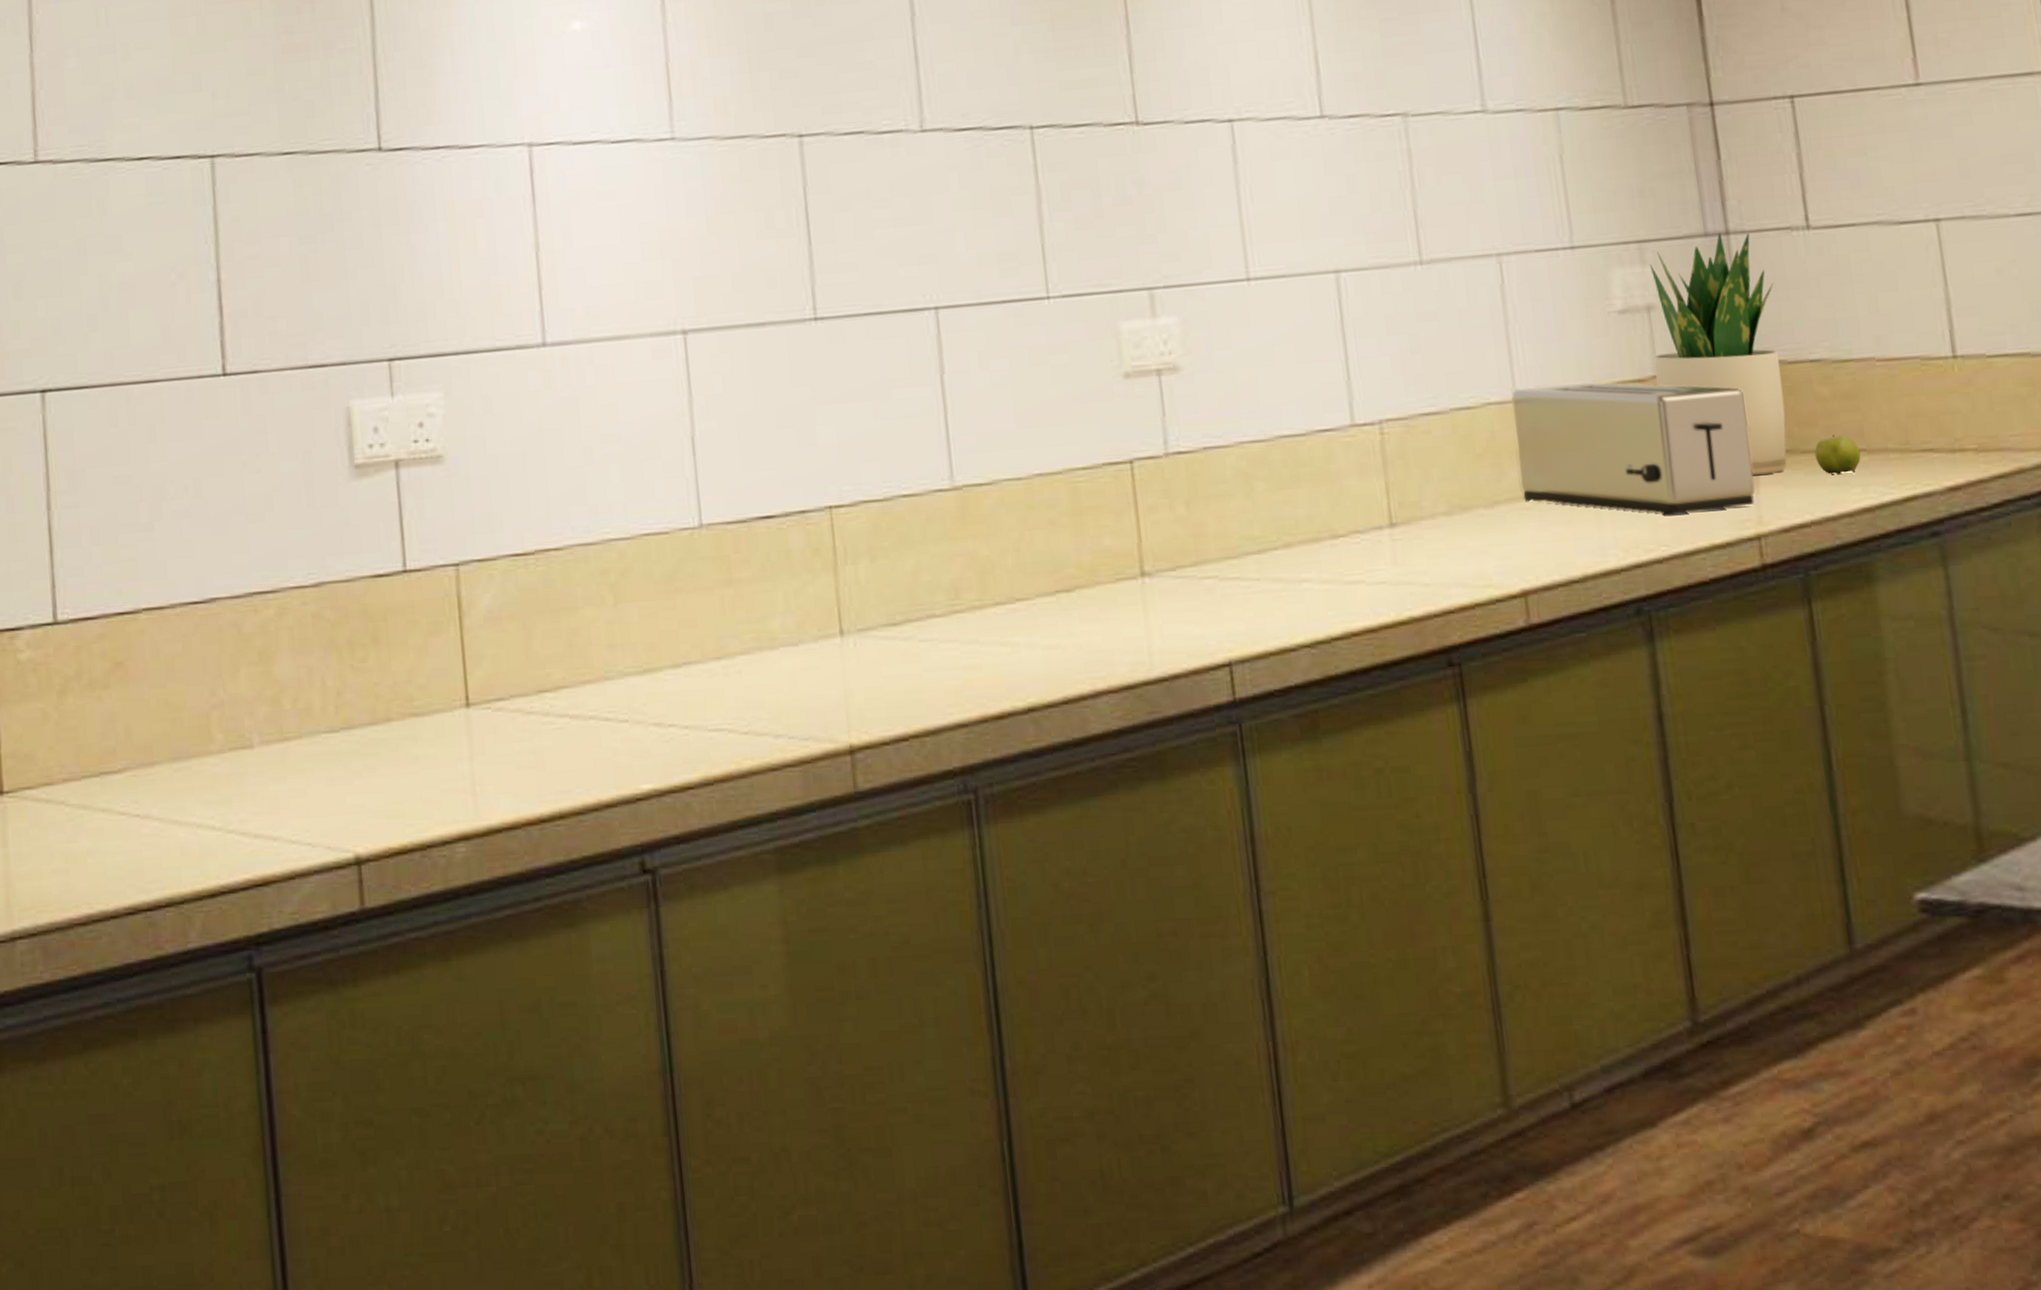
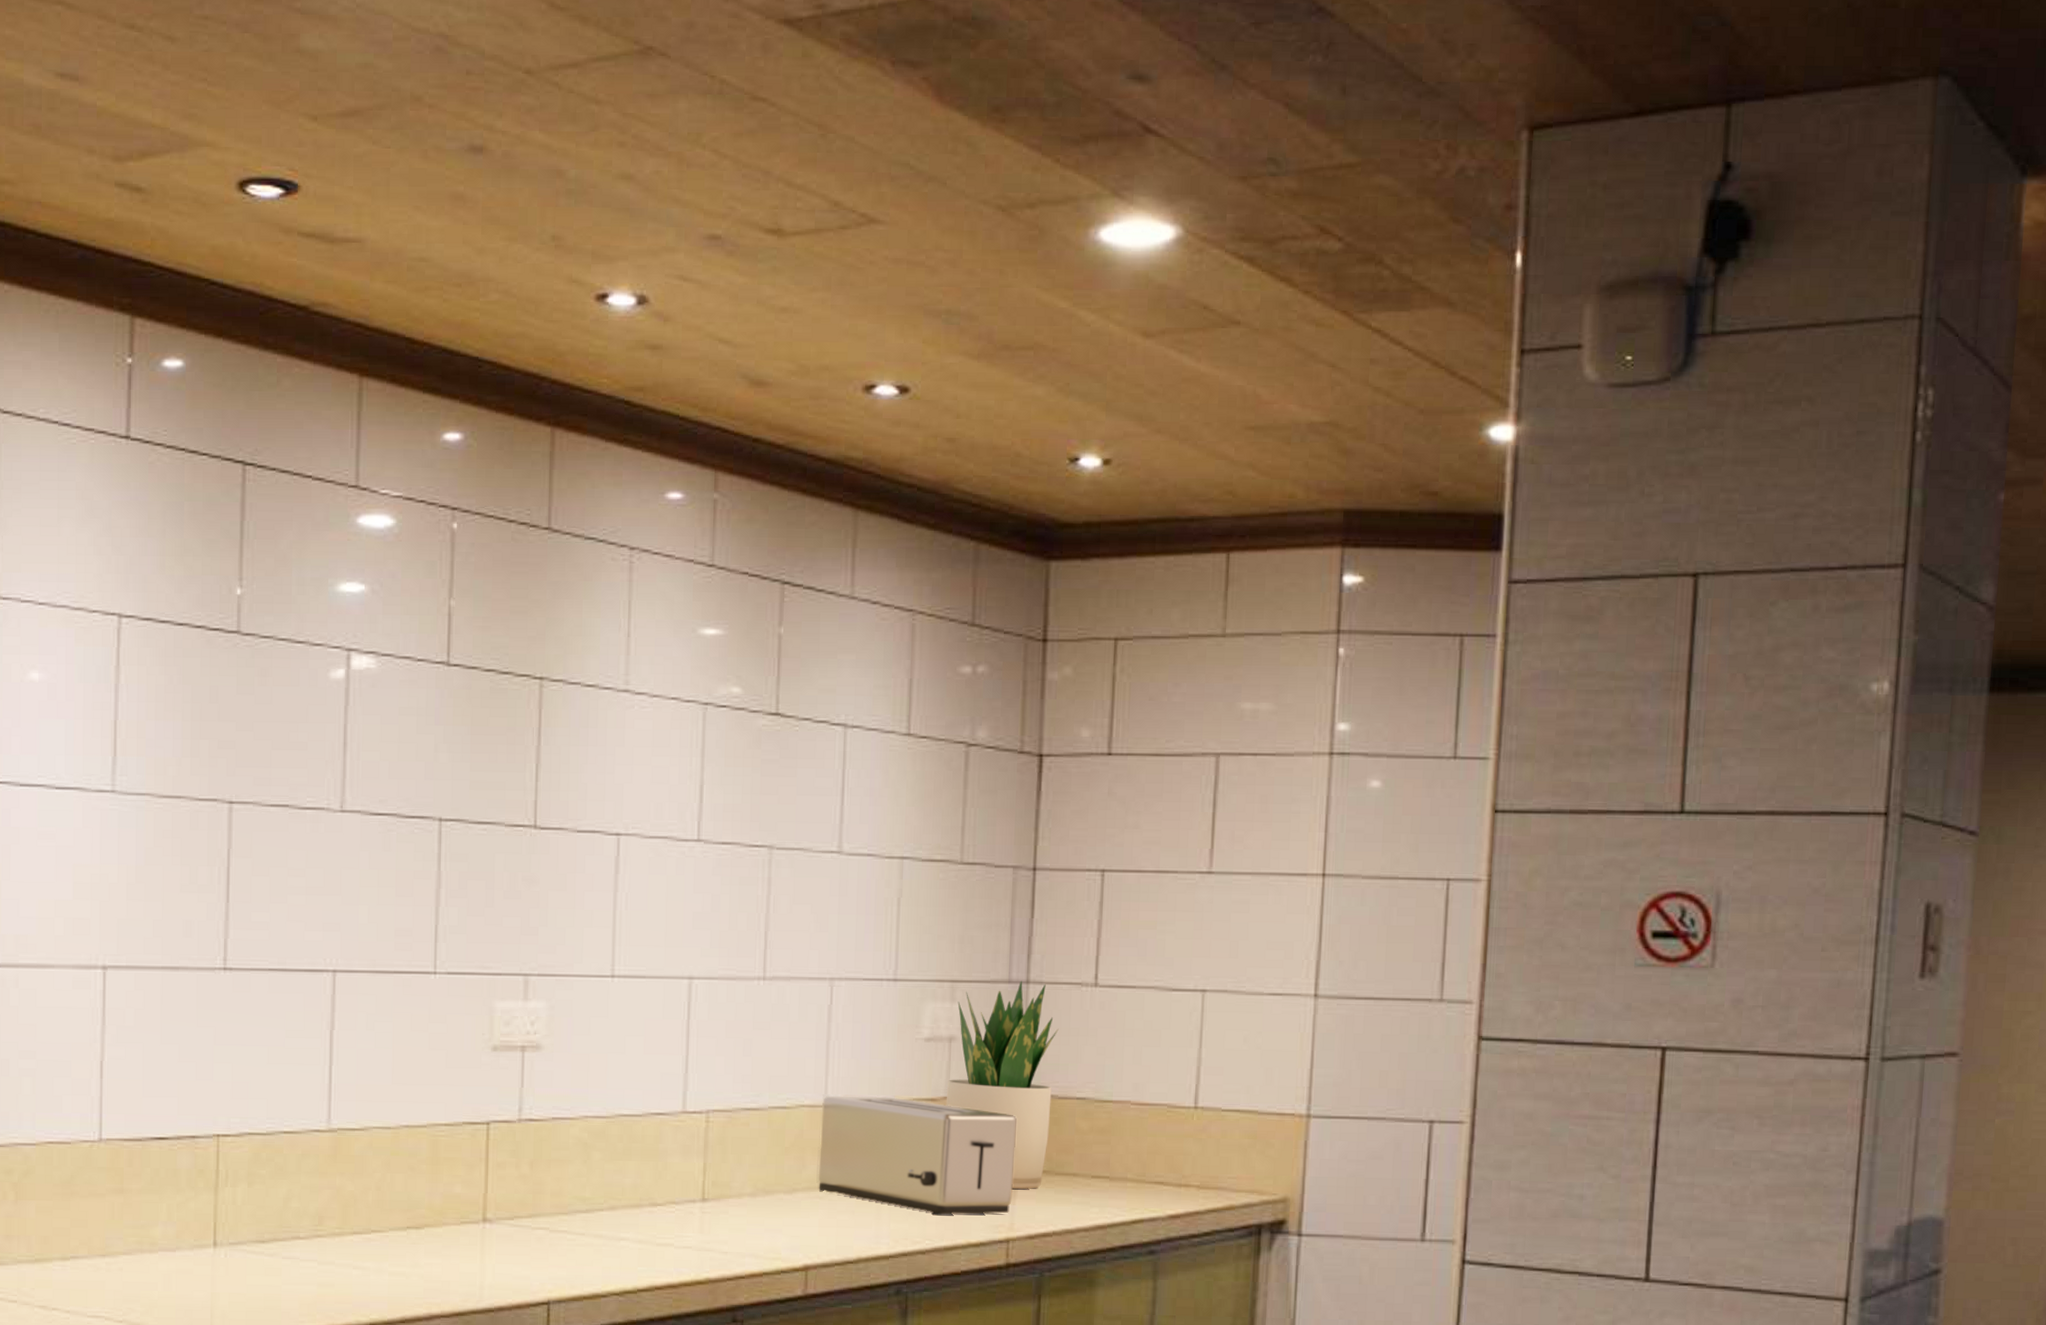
fruit: present [1814,435,1861,475] -> none [1066,1162,1104,1196]

